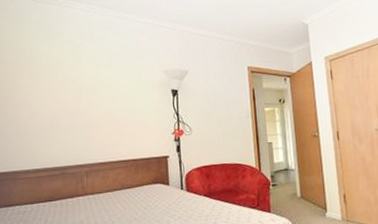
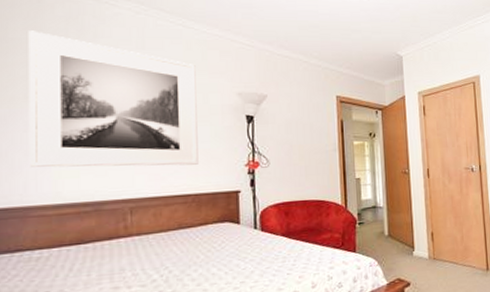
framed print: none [15,34,135,140] -> present [28,30,199,167]

